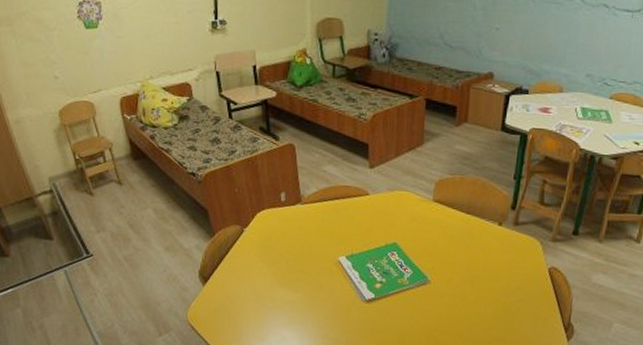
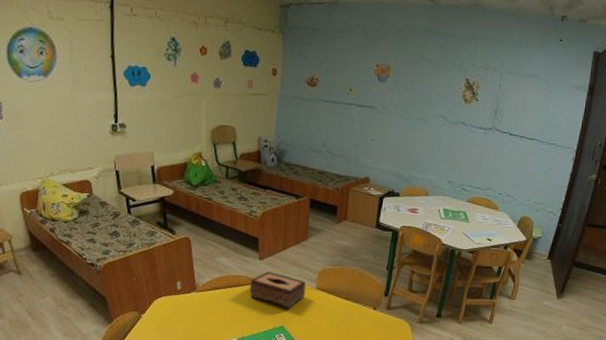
tissue box: none [358,181,422,223] -> present [249,271,306,308]

